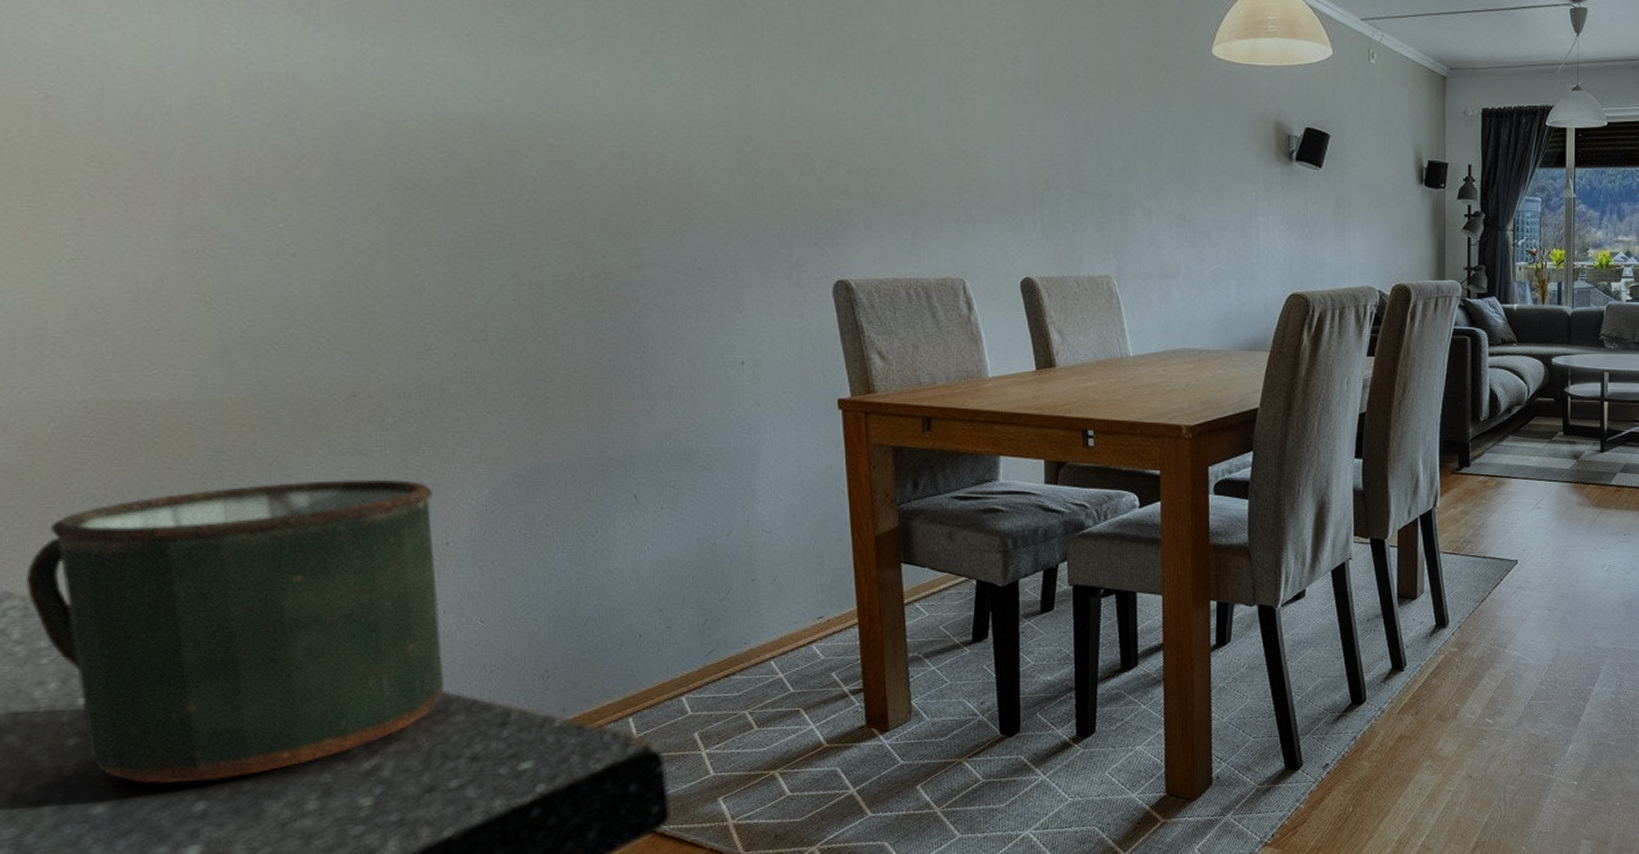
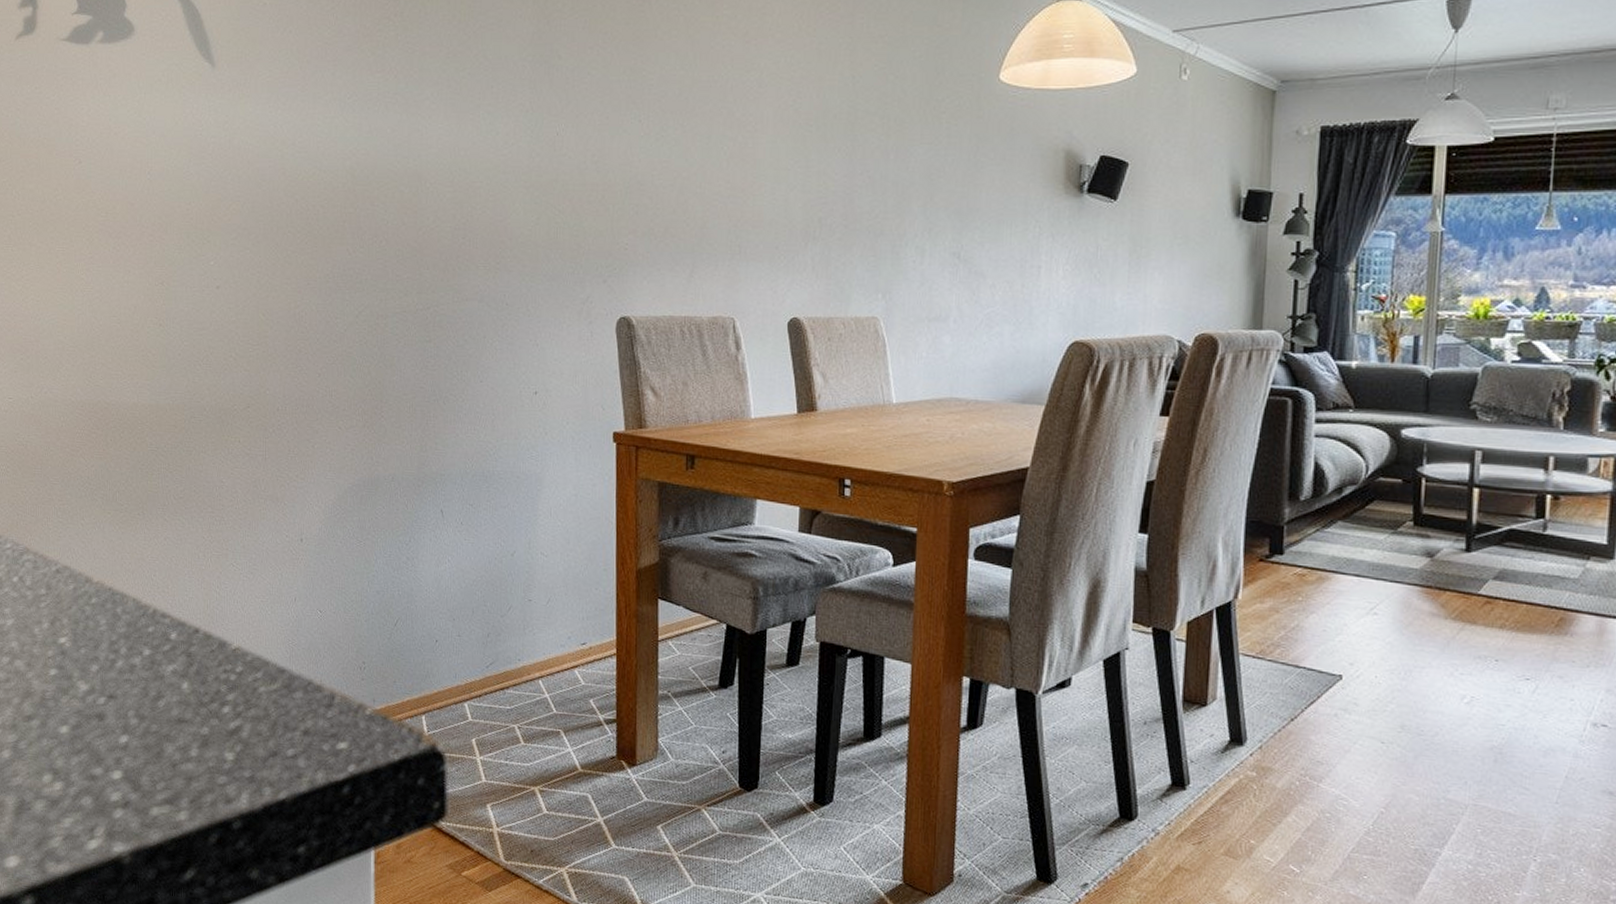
mug: present [25,479,444,784] -> none [37,477,295,719]

